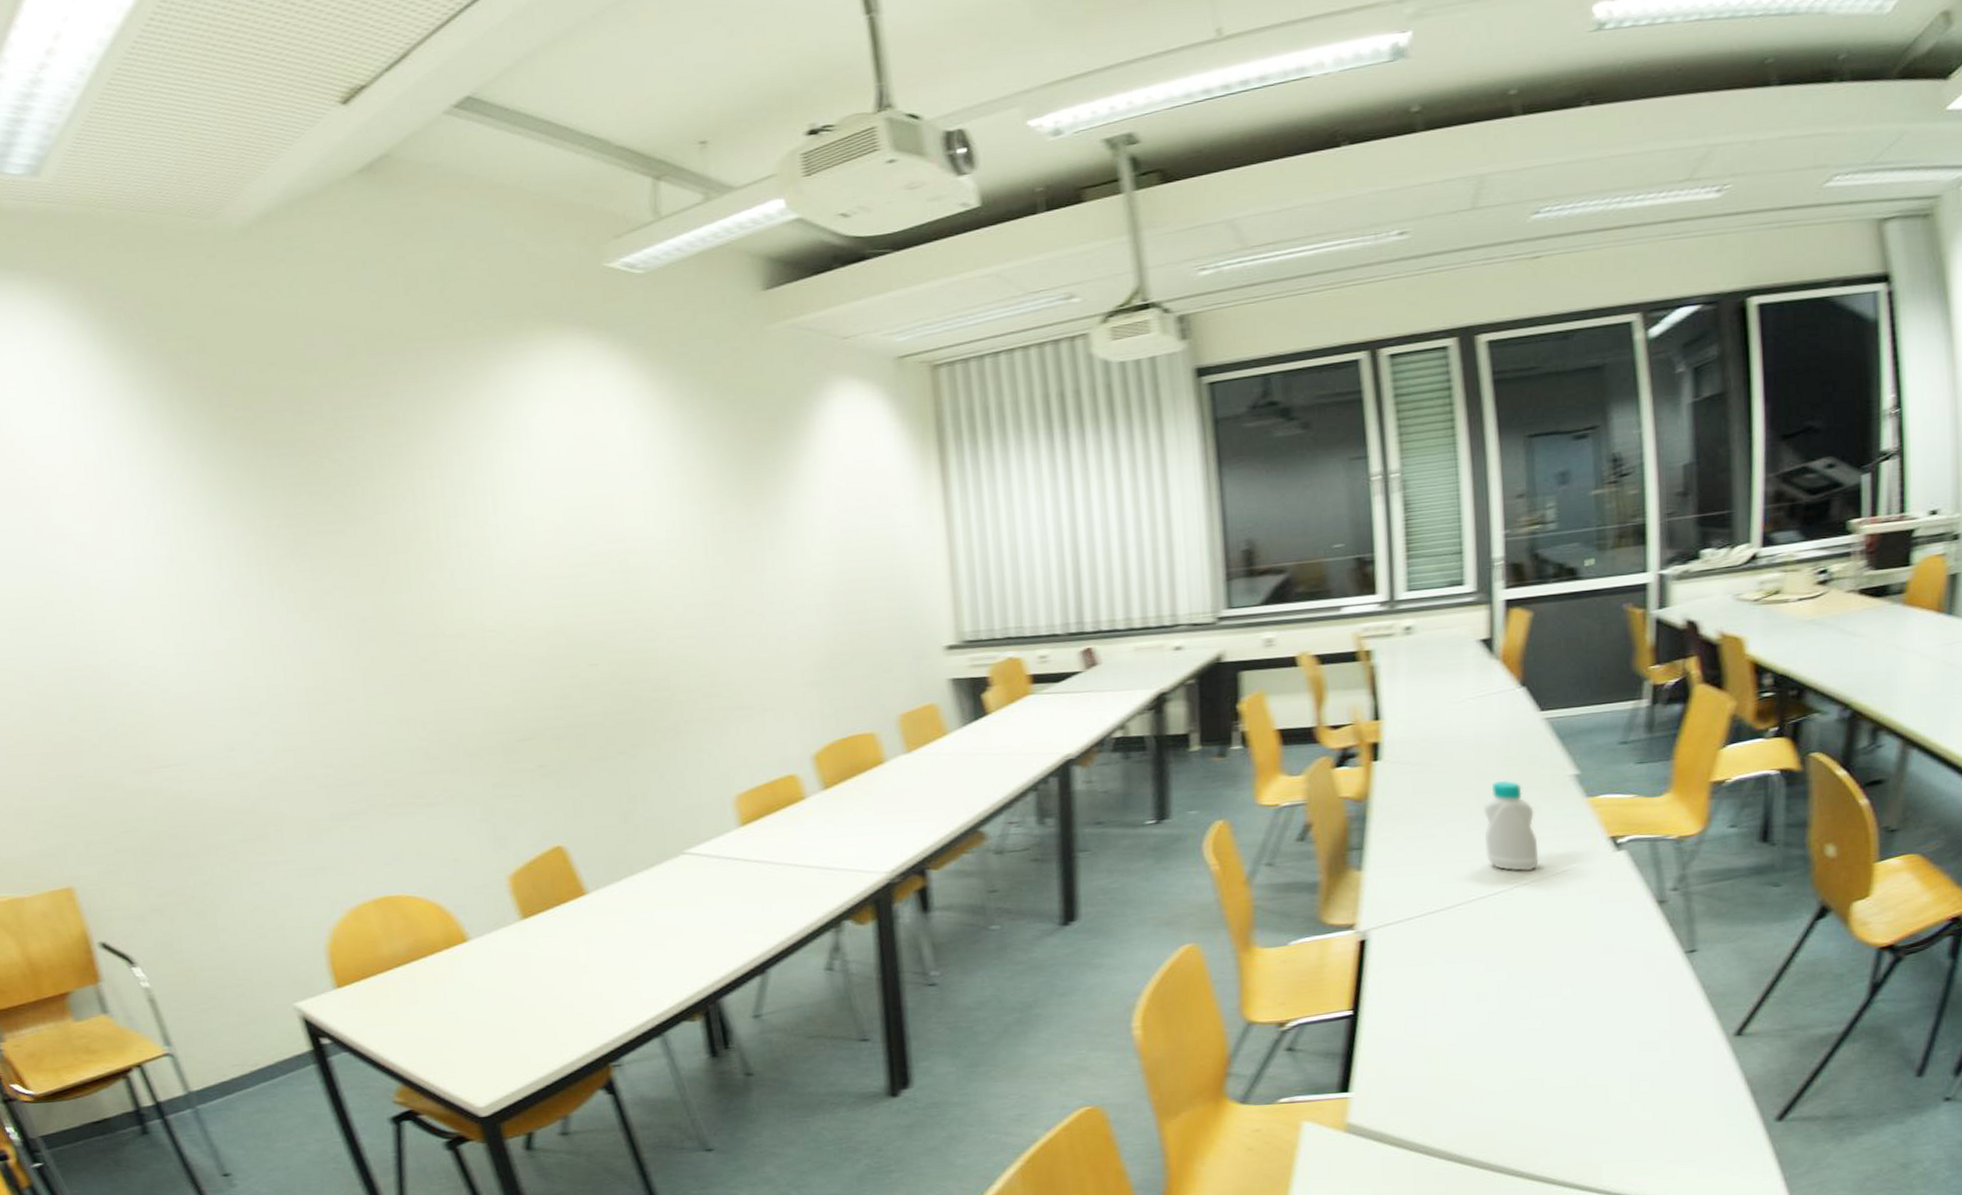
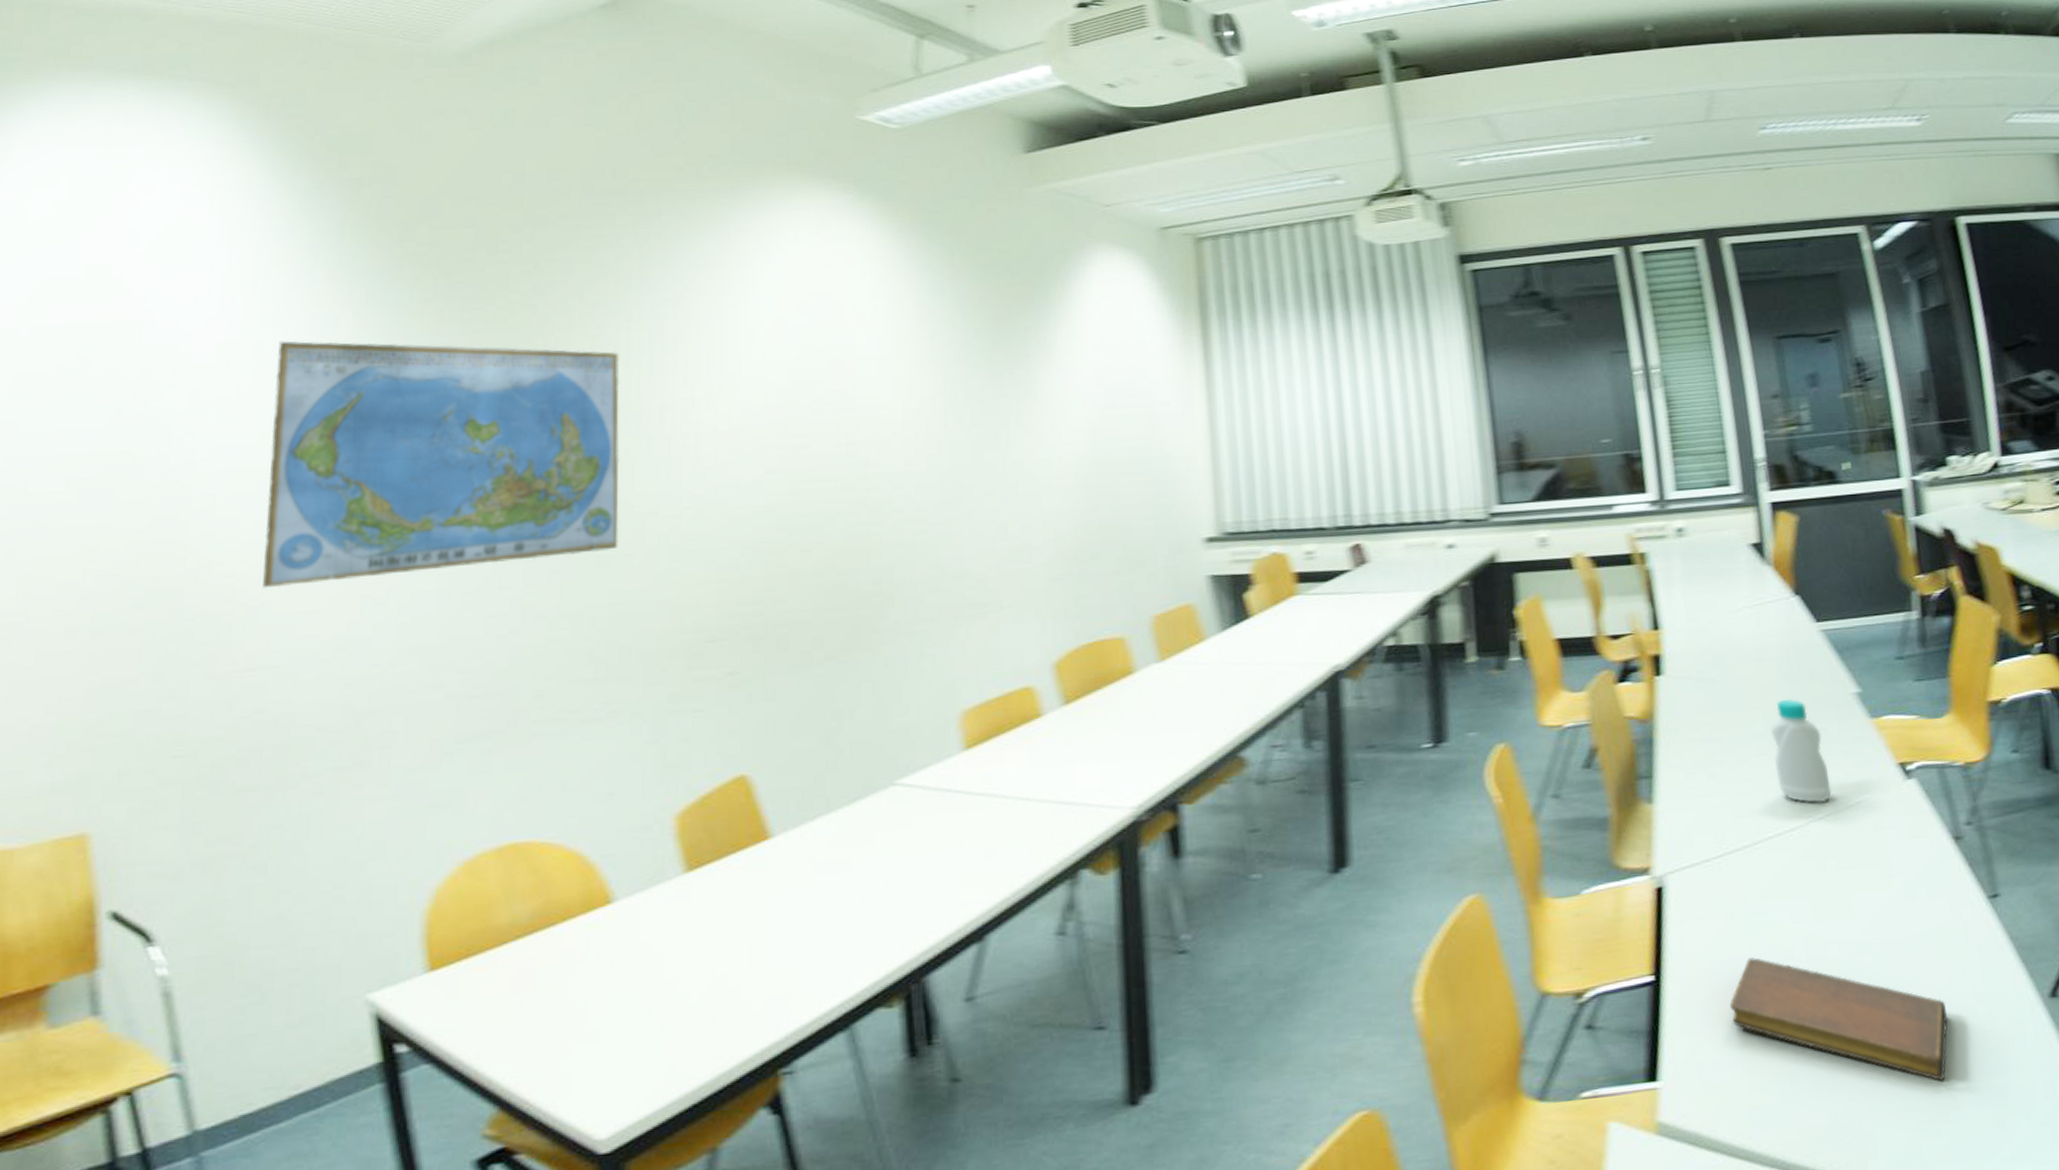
world map: none [138,496,437,704] -> present [262,340,620,589]
notebook: none [1421,998,1631,1100] -> present [1729,957,1948,1081]

